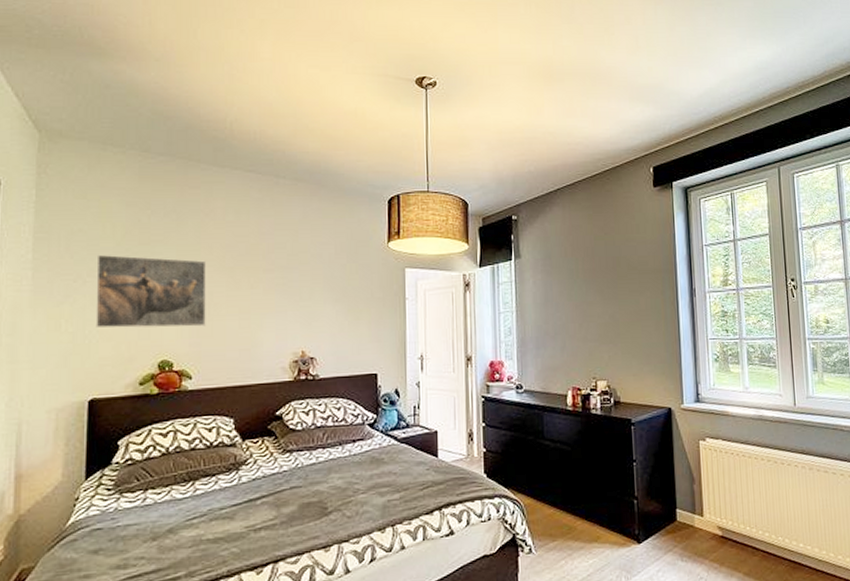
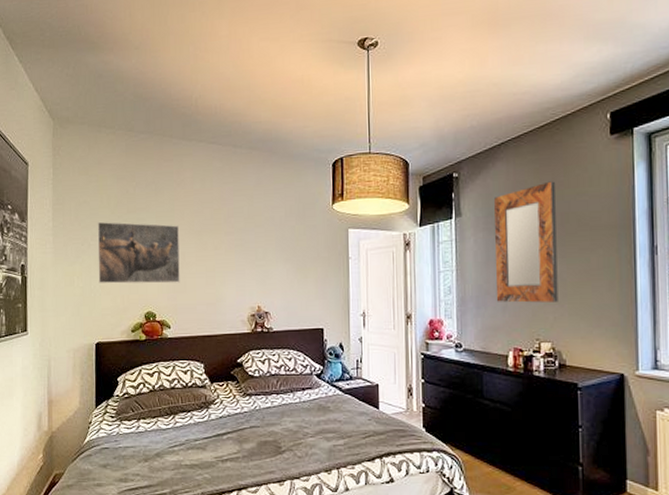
home mirror: none [552,227,612,343] -> present [494,181,558,303]

